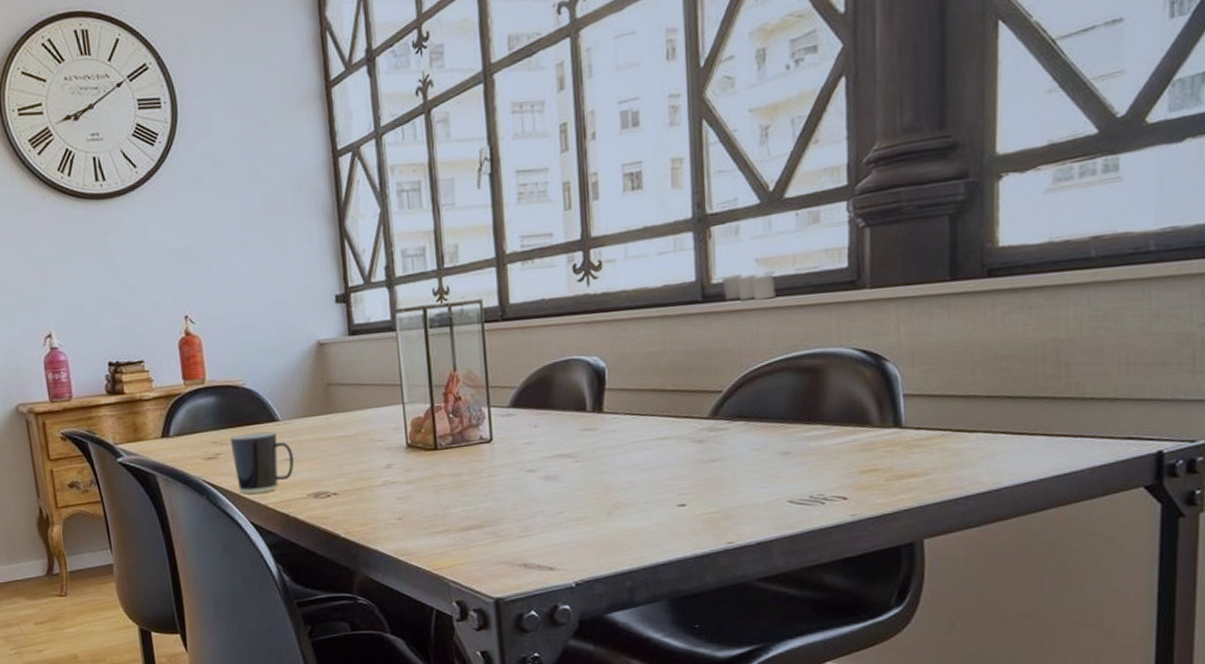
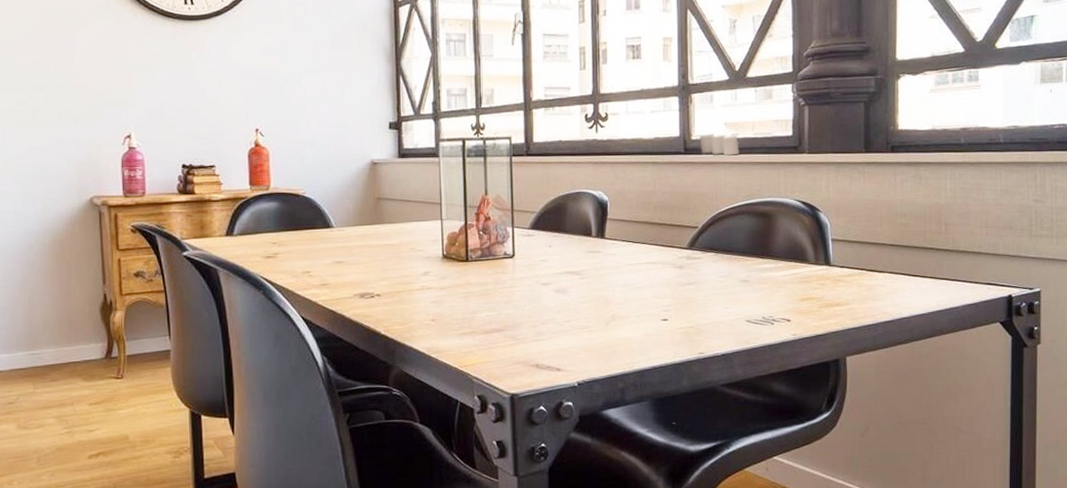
mug: present [230,431,294,494] -> none [288,236,344,292]

